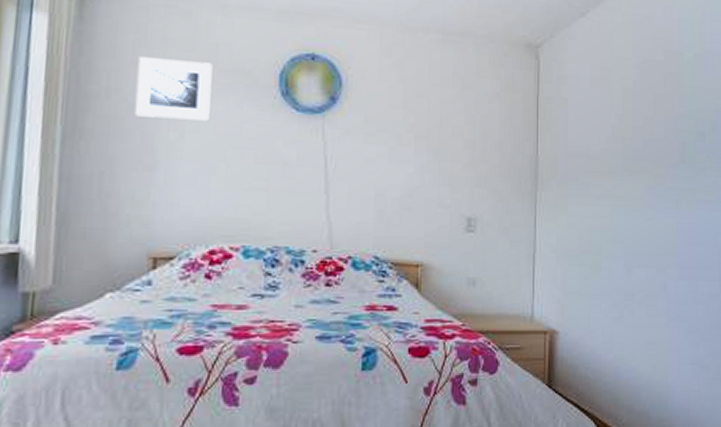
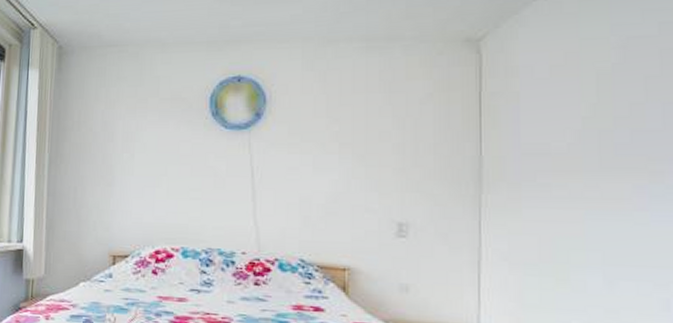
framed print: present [134,57,213,121] -> none [97,94,155,142]

